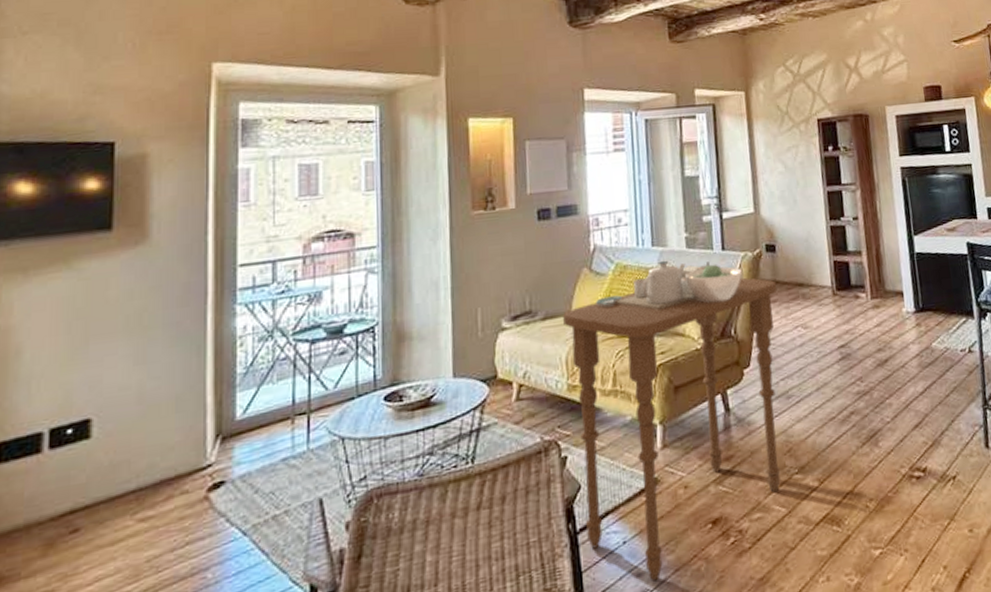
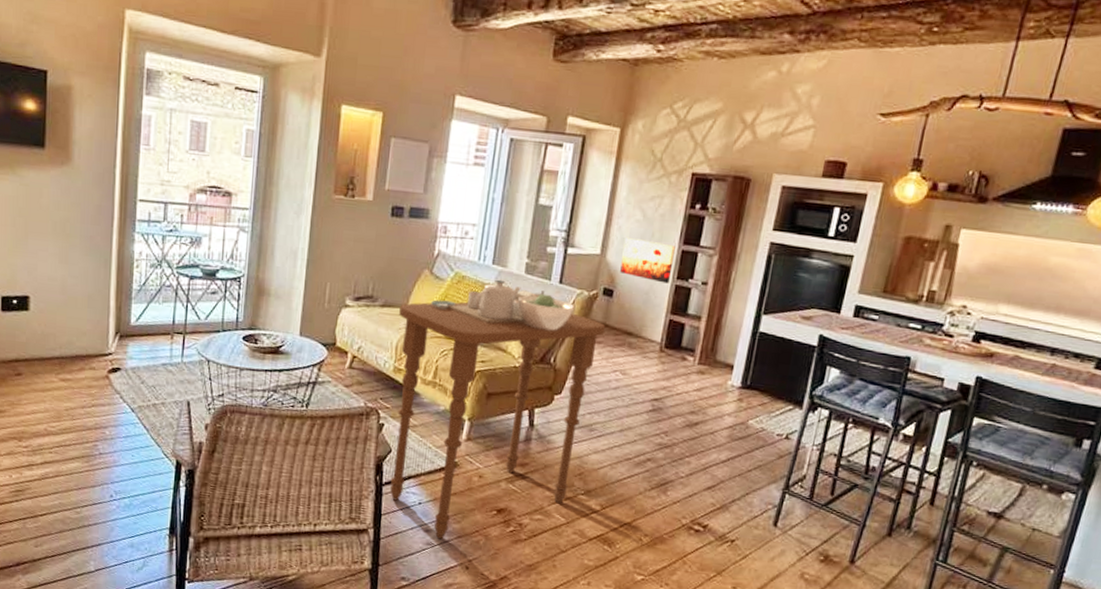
wall art: none [773,189,824,227] -> present [620,238,676,284]

